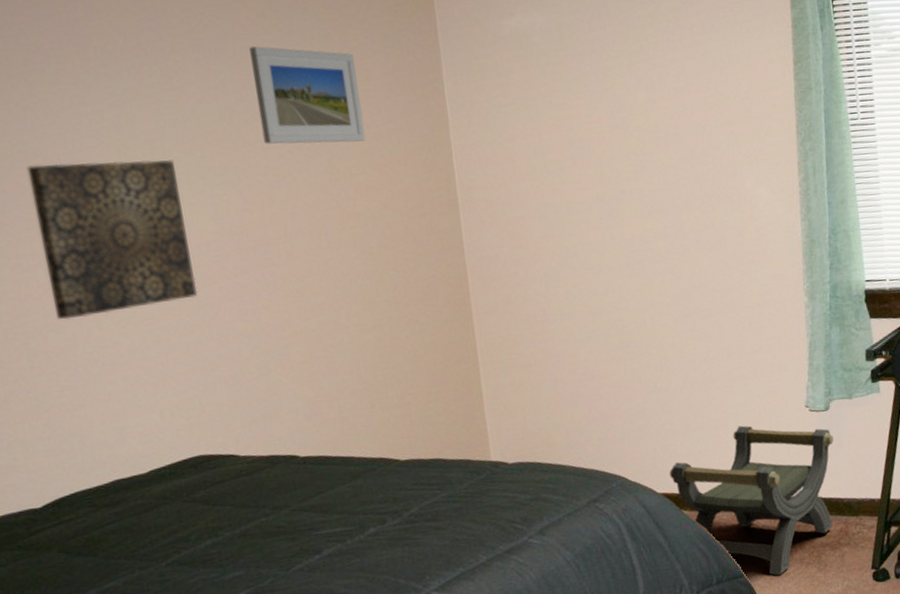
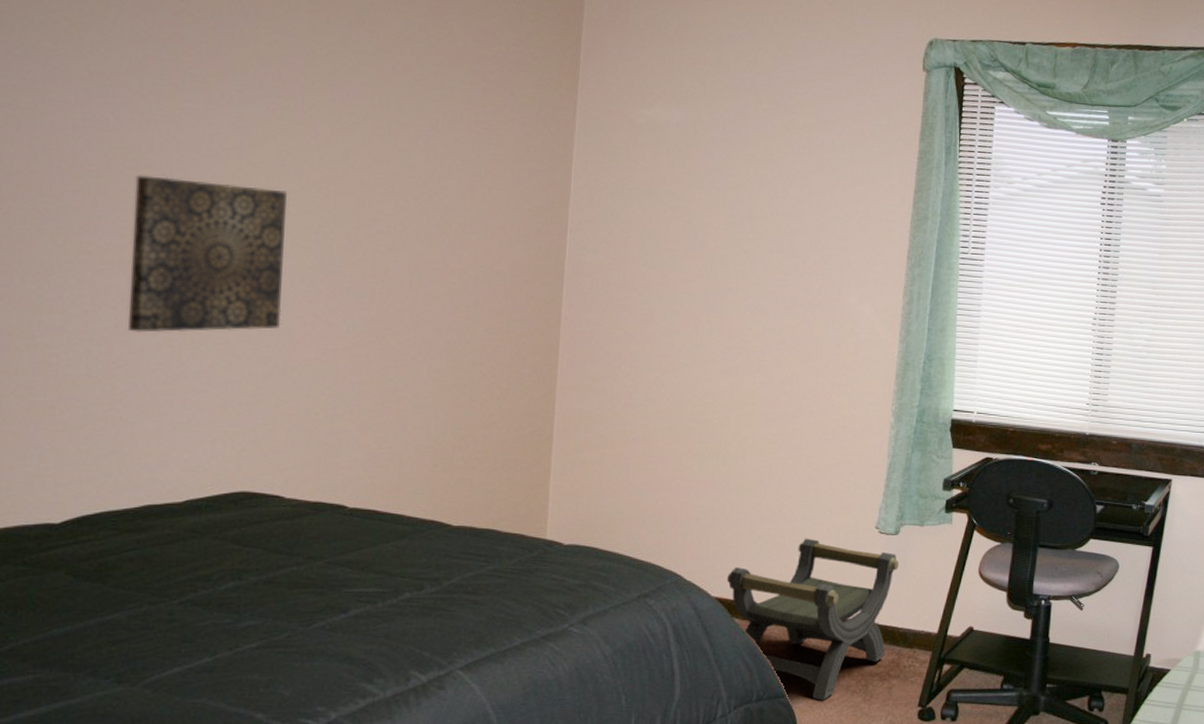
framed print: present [249,46,366,144] -> none [382,96,489,202]

